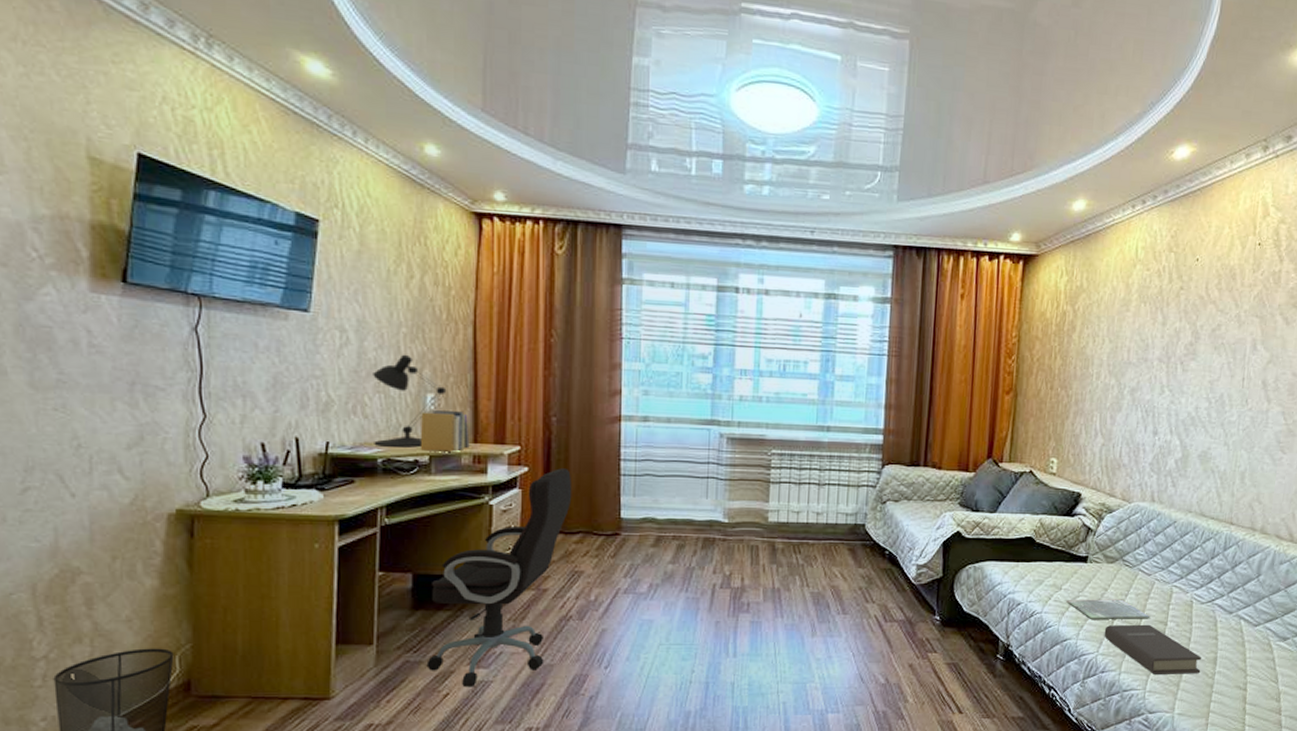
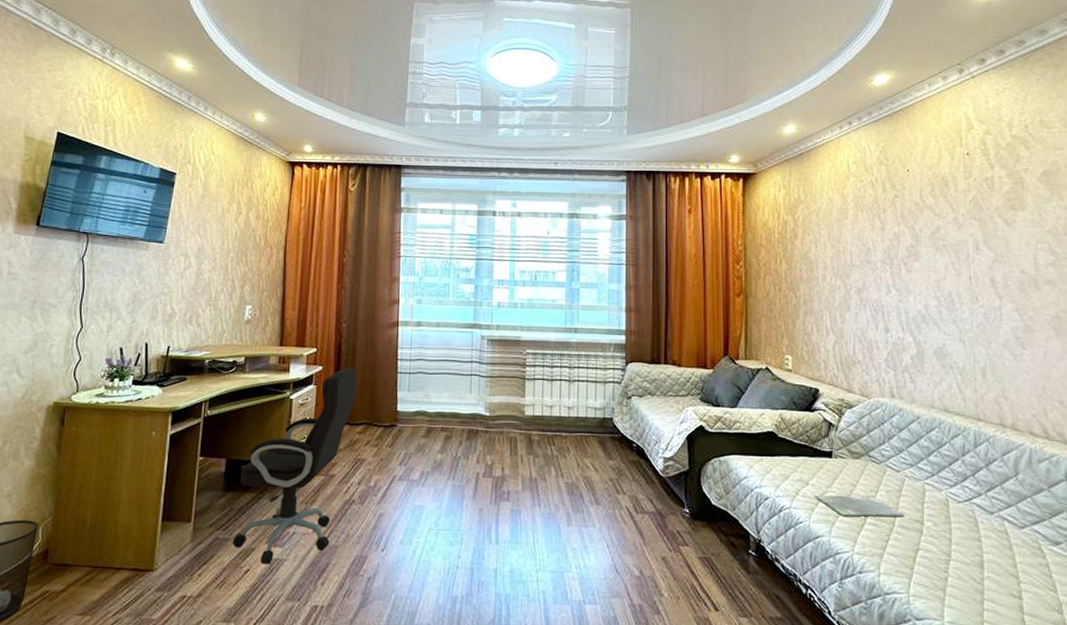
desk lamp: present [373,354,447,448] -> none [203,274,262,350]
books: present [420,410,470,452] -> none [238,319,277,354]
book: present [1104,624,1201,674] -> none [857,522,967,579]

